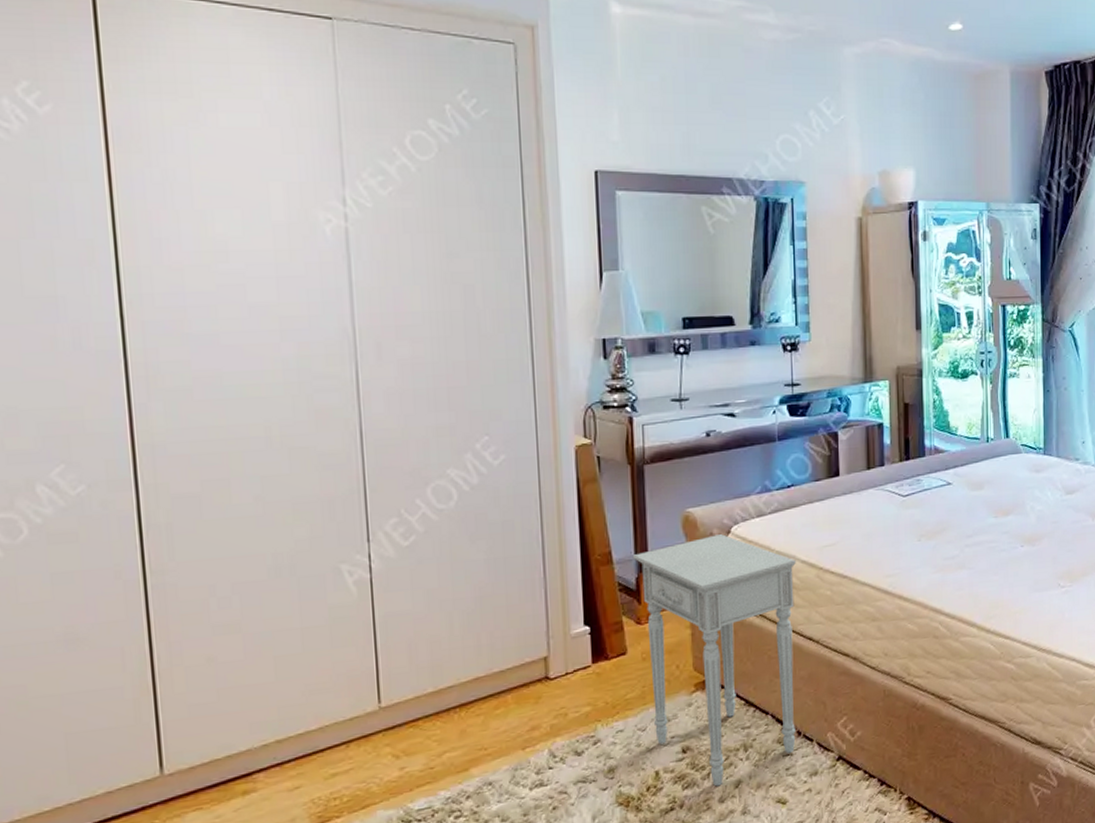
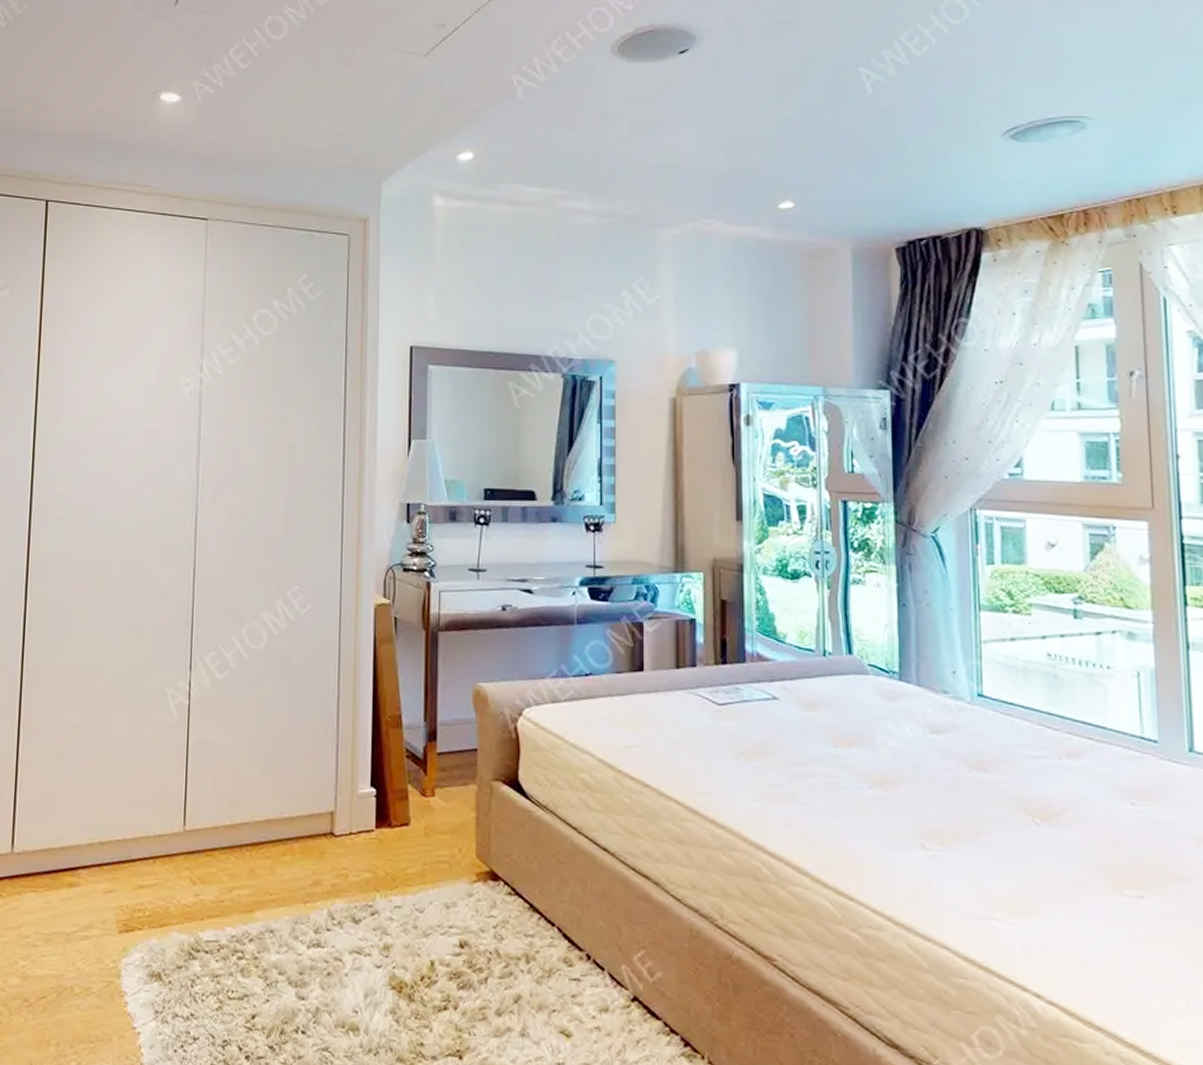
nightstand: present [632,534,796,787] -> none [421,715,592,996]

